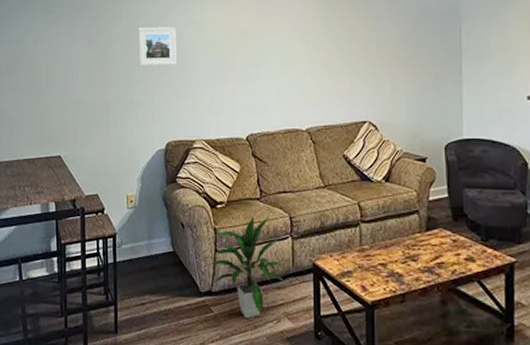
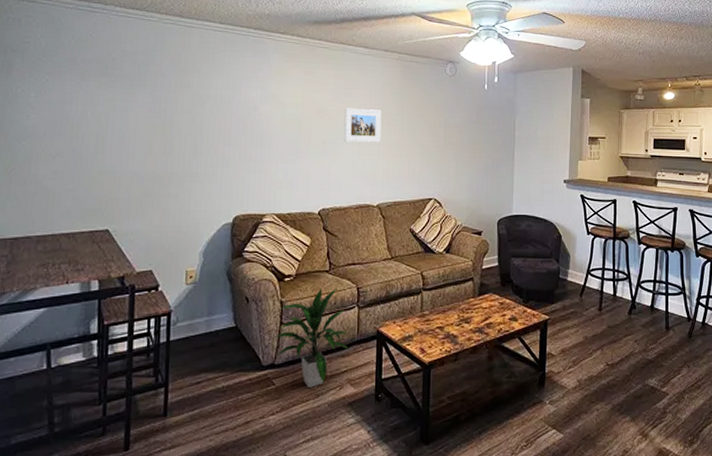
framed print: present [138,26,177,66] -> none [207,97,252,138]
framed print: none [268,27,307,64] -> present [344,107,382,143]

